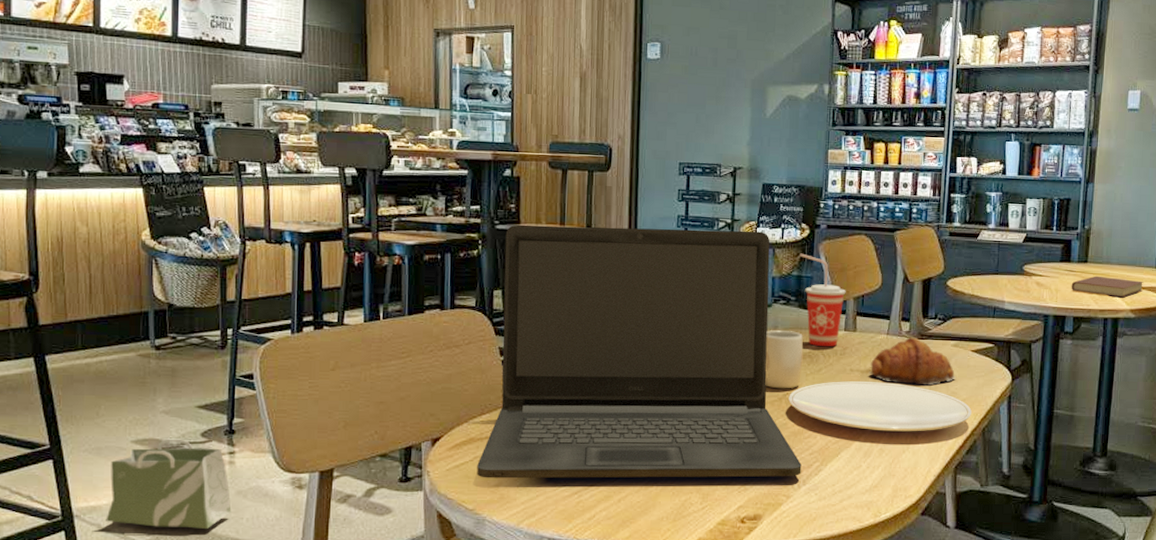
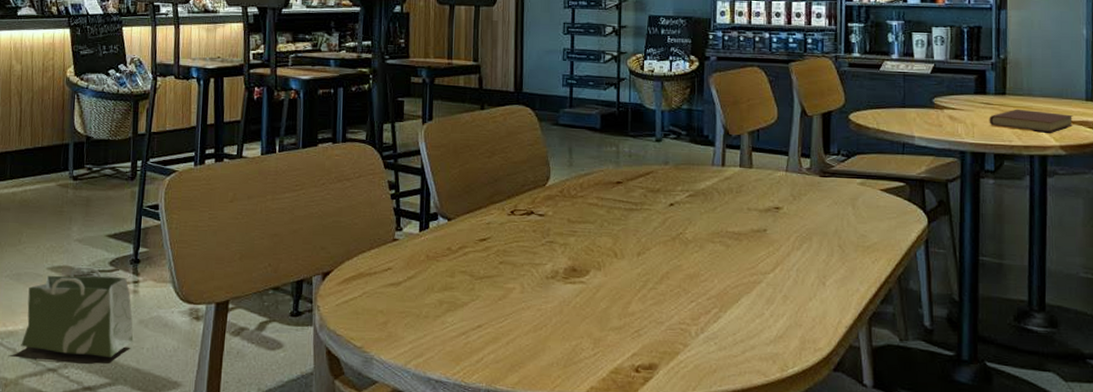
laptop: present [477,225,802,479] -> none [365,59,699,324]
mug: present [765,330,804,389] -> none [657,166,697,228]
plate: present [789,381,972,432] -> none [682,221,884,278]
beverage cup: present [800,253,846,346] -> none [689,86,740,183]
croissant: present [869,337,956,385] -> none [768,174,864,226]

